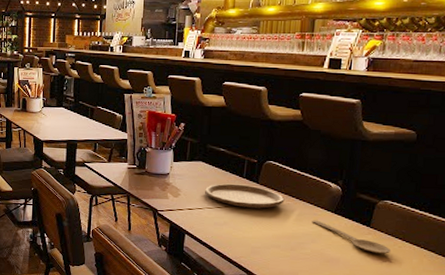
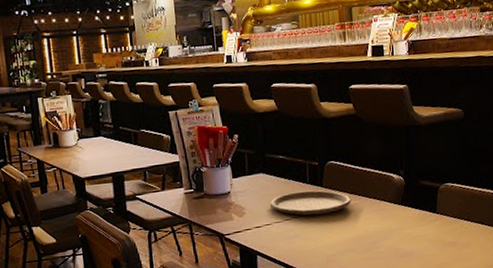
wooden spoon: present [312,220,390,254] -> none [381,215,458,239]

